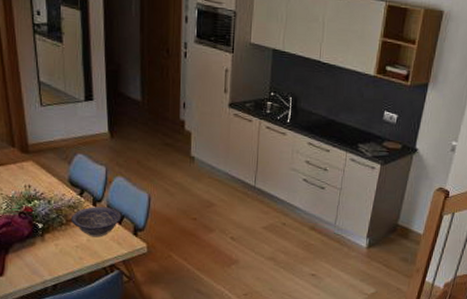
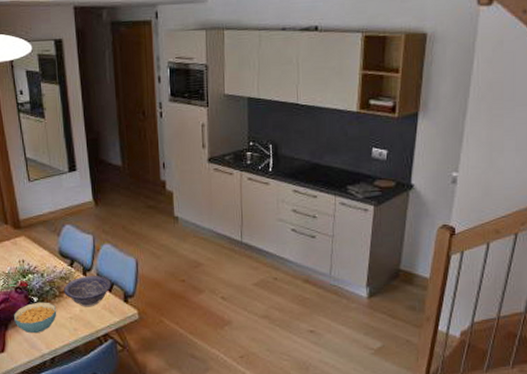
cereal bowl: none [16,228,62,260] -> present [14,302,57,334]

